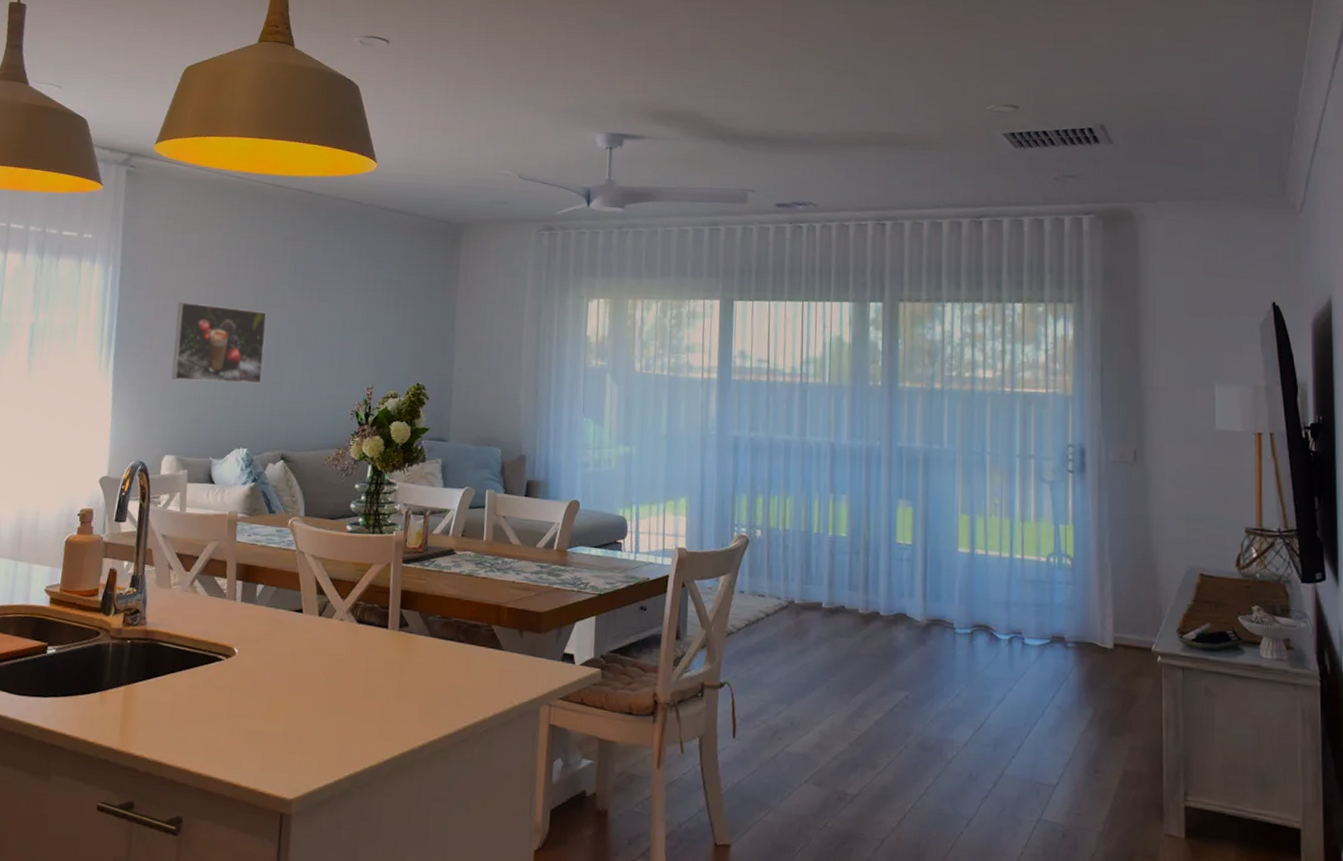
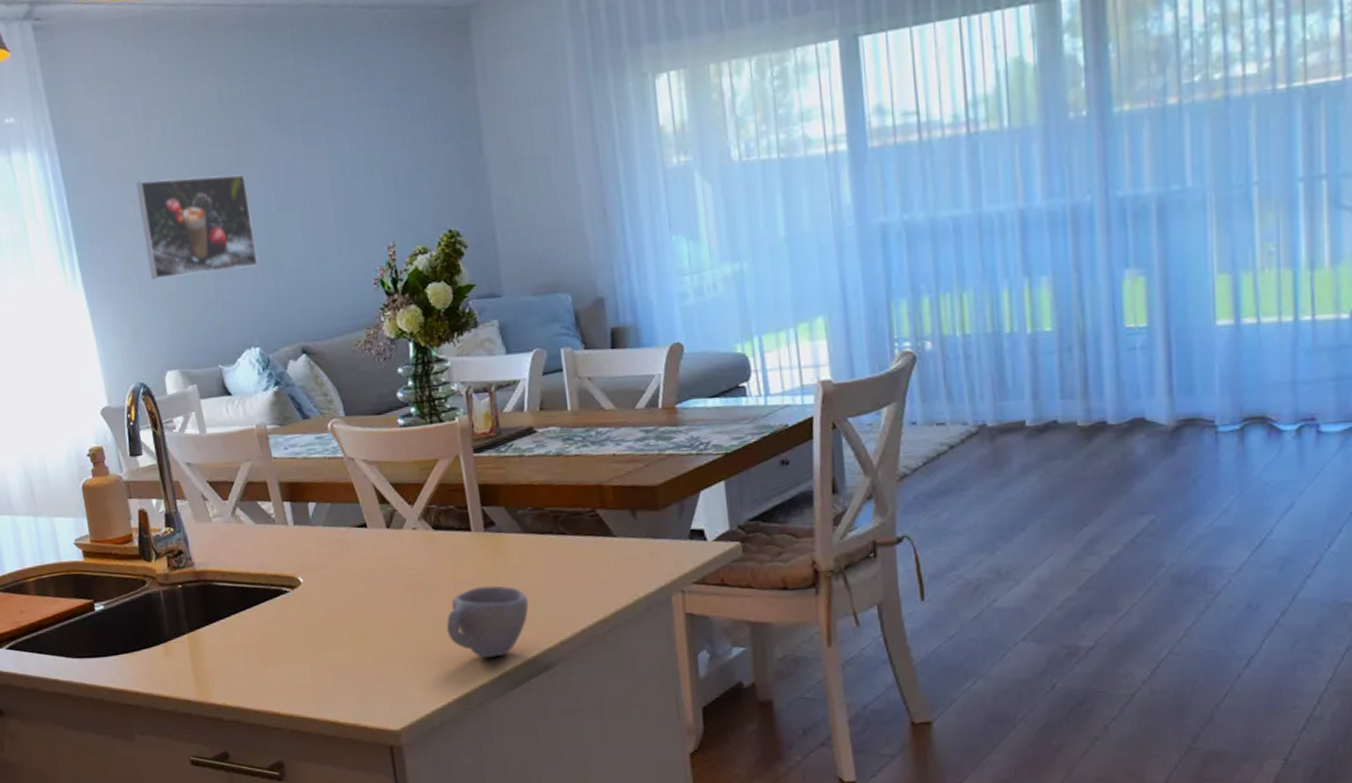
cup: none [351,677,424,742] -> present [446,585,529,658]

